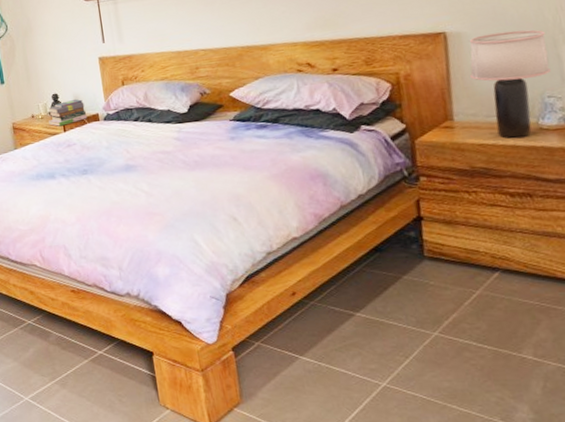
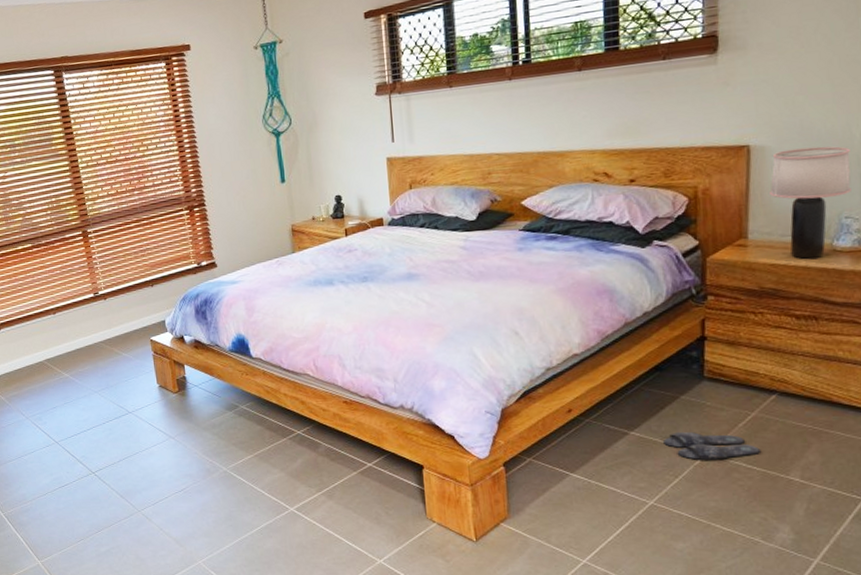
books: present [48,98,88,127] -> none [330,201,371,230]
slippers: none [390,311,489,341] -> present [663,431,760,461]

